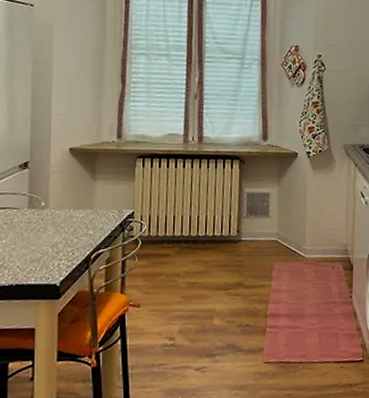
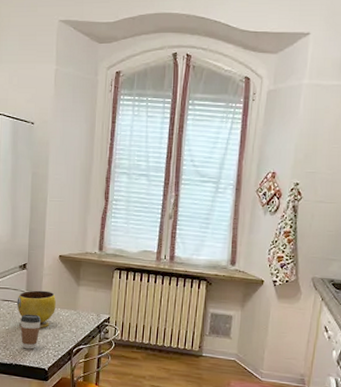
bowl: none [16,190,68,236] -> present [17,290,57,328]
coffee cup: none [22,220,50,264] -> present [20,314,42,349]

